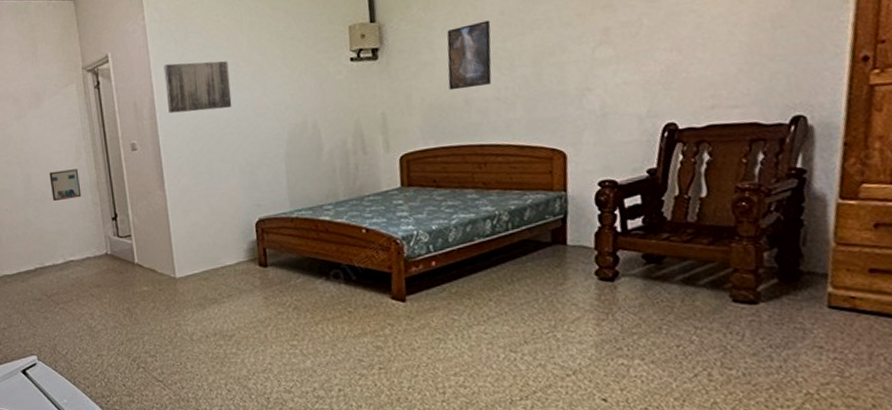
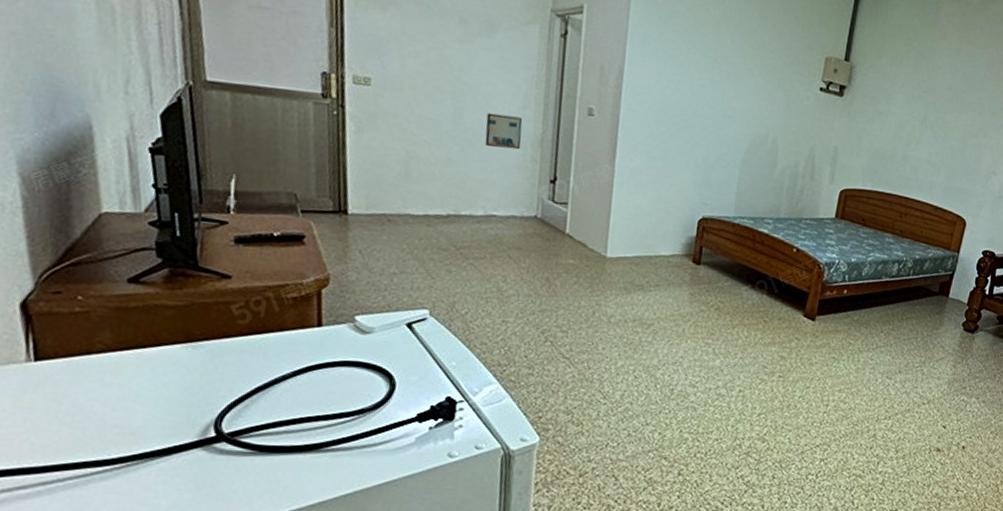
wall art: present [163,61,232,114] -> none [636,36,708,100]
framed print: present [447,20,492,91] -> none [894,89,939,147]

